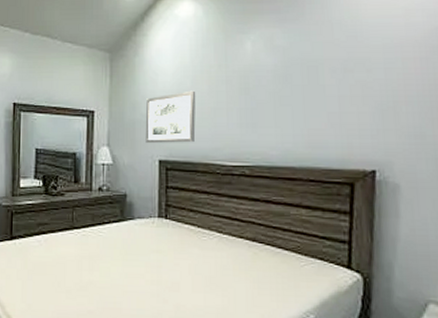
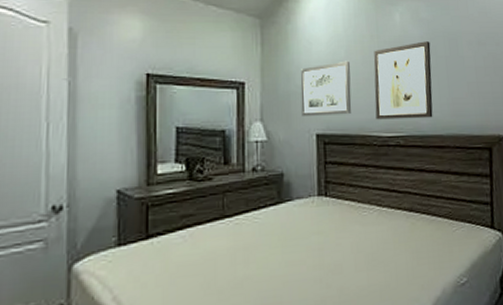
wall art: none [220,70,286,149] -> present [373,41,433,120]

